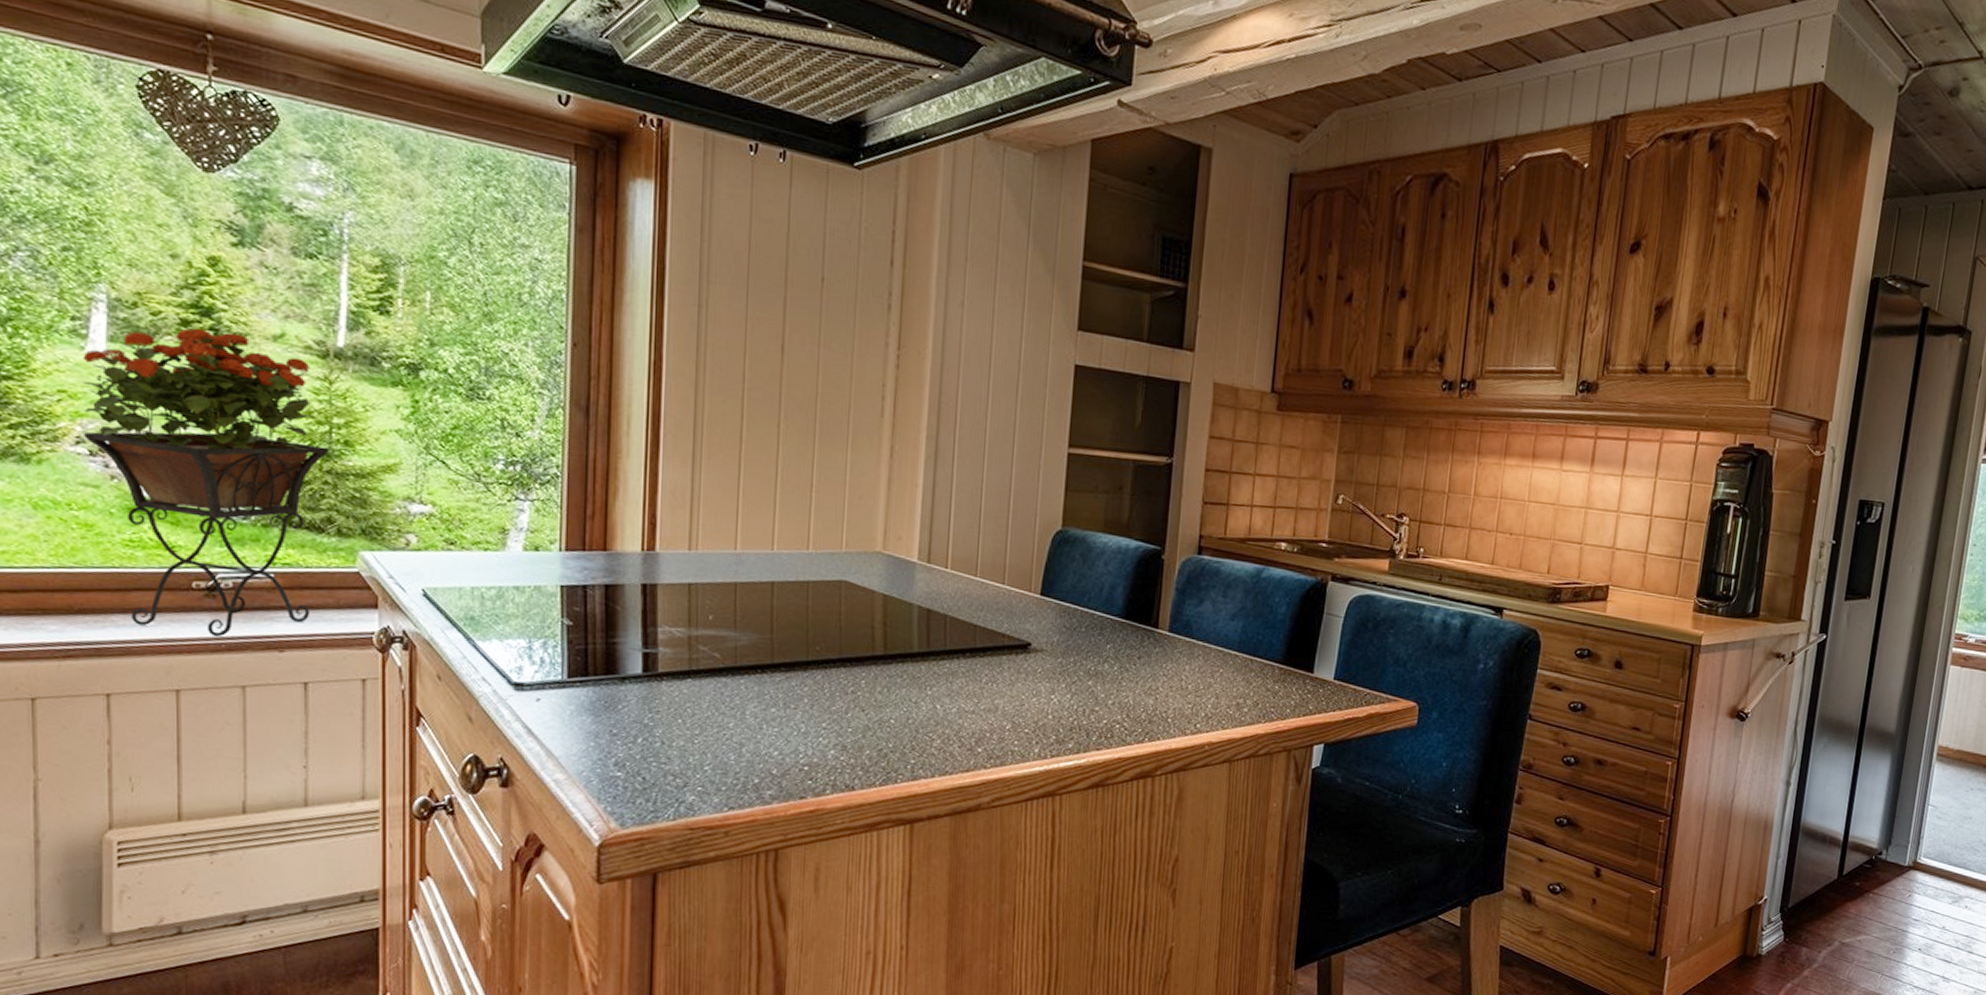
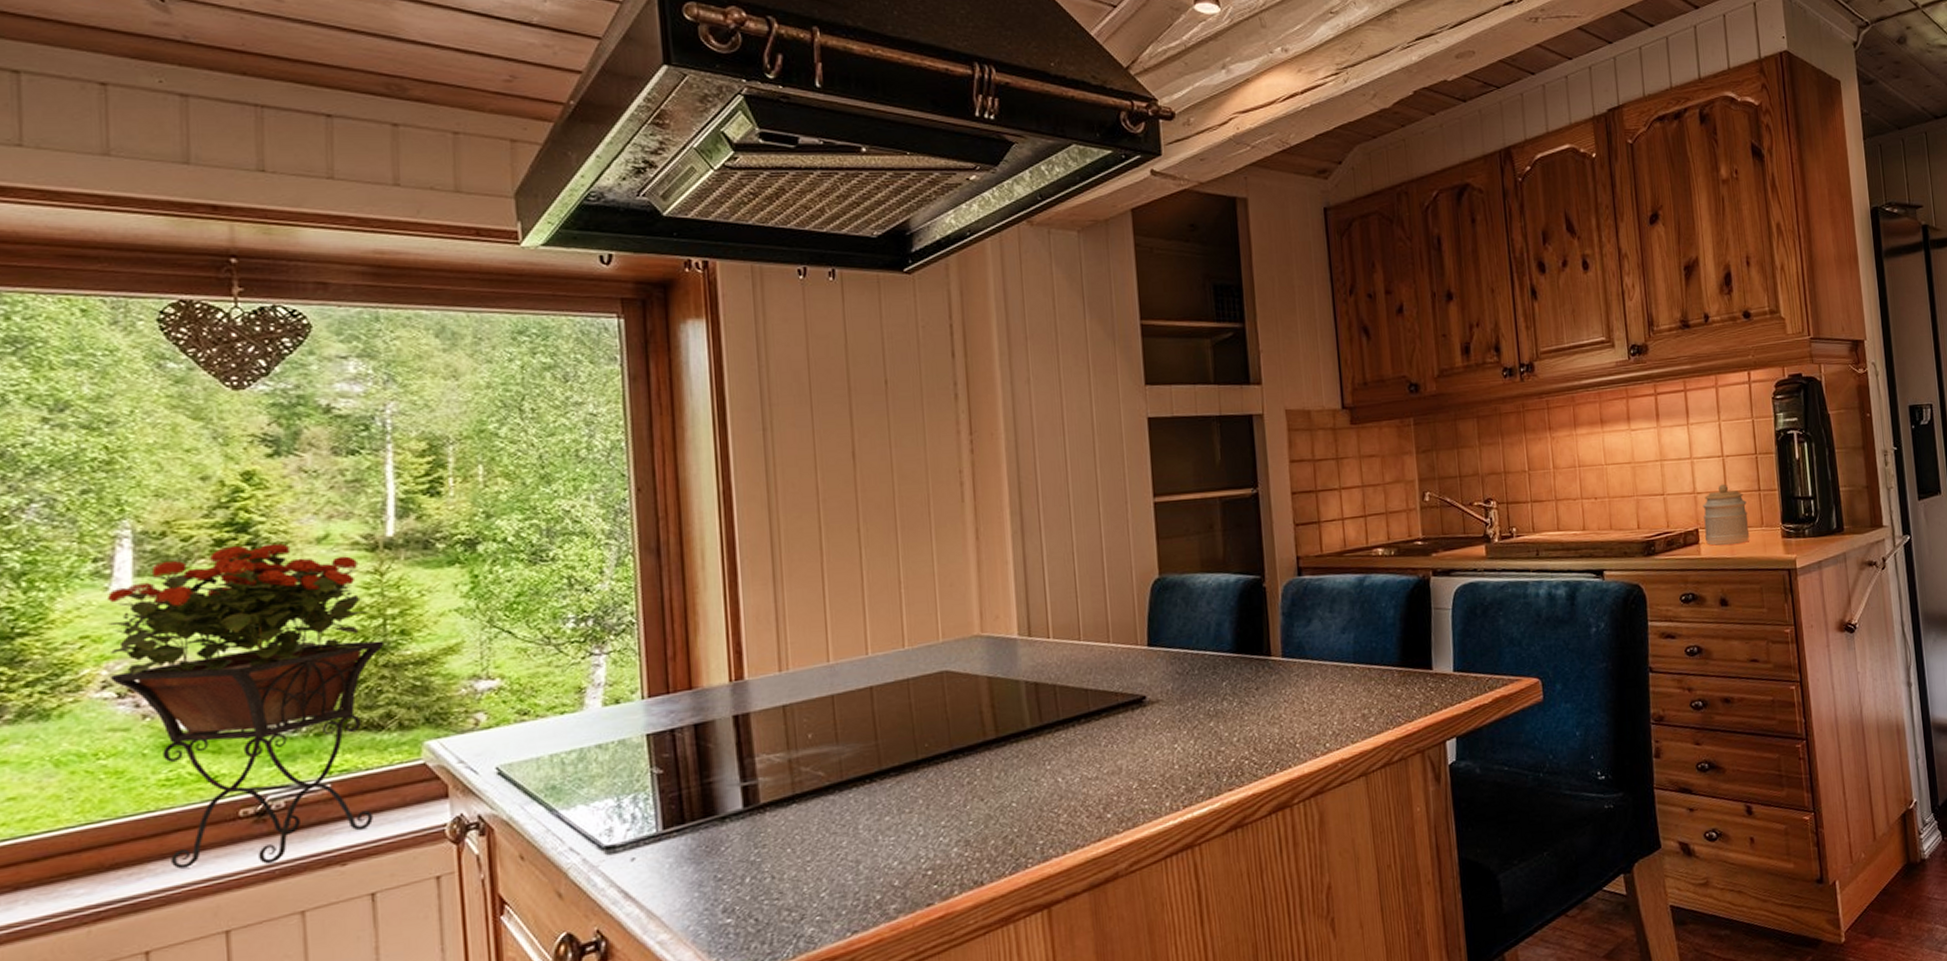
jar: none [1613,544,1665,609] -> present [1702,484,1750,546]

